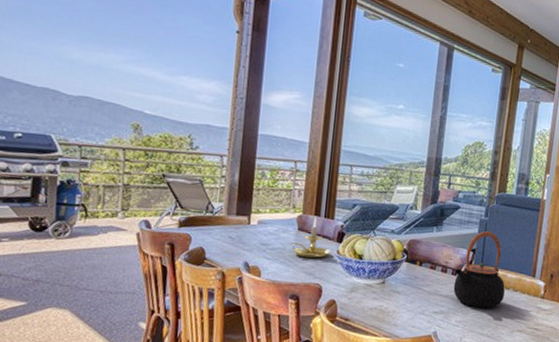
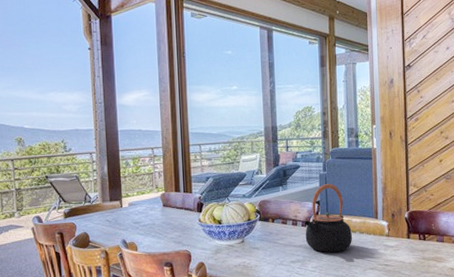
candle holder: present [289,217,330,259] -> none [157,193,193,230]

